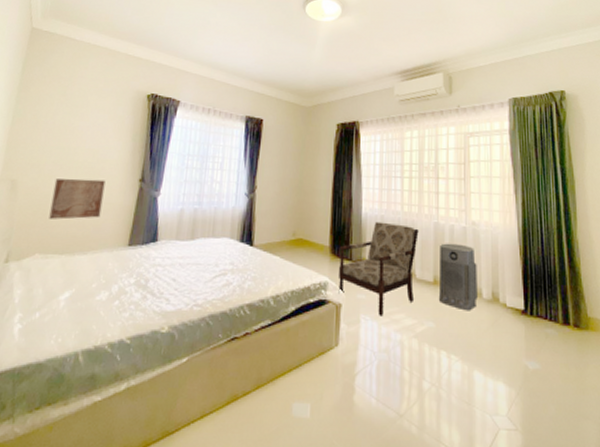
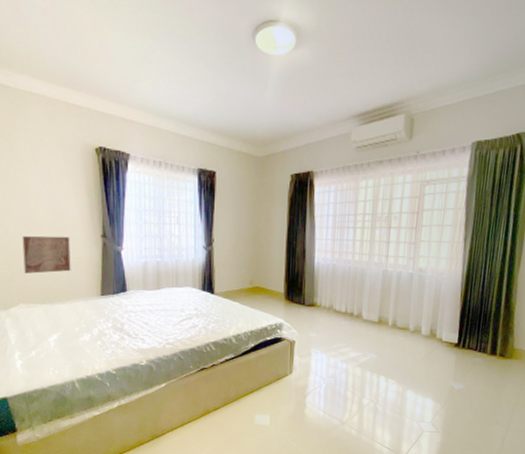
armchair: present [338,221,419,316] -> none [292,270,368,350]
air purifier: present [438,243,478,311] -> none [381,288,420,345]

